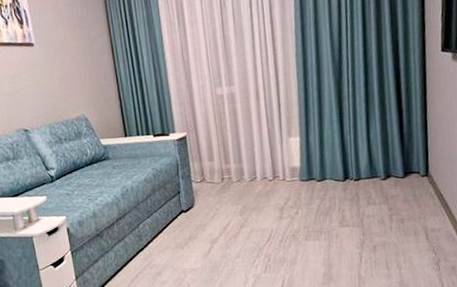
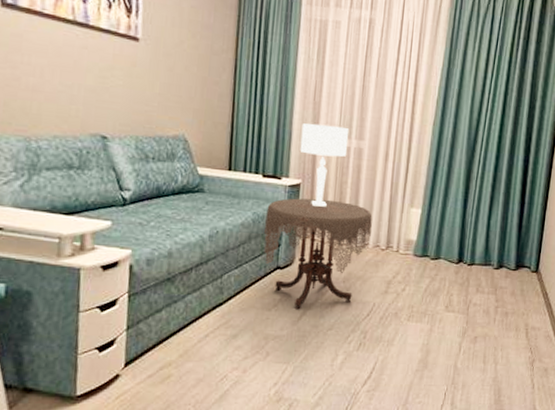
side table: none [162,144,257,244] -> present [264,198,372,309]
table lamp: none [177,77,221,153] -> present [300,123,349,207]

